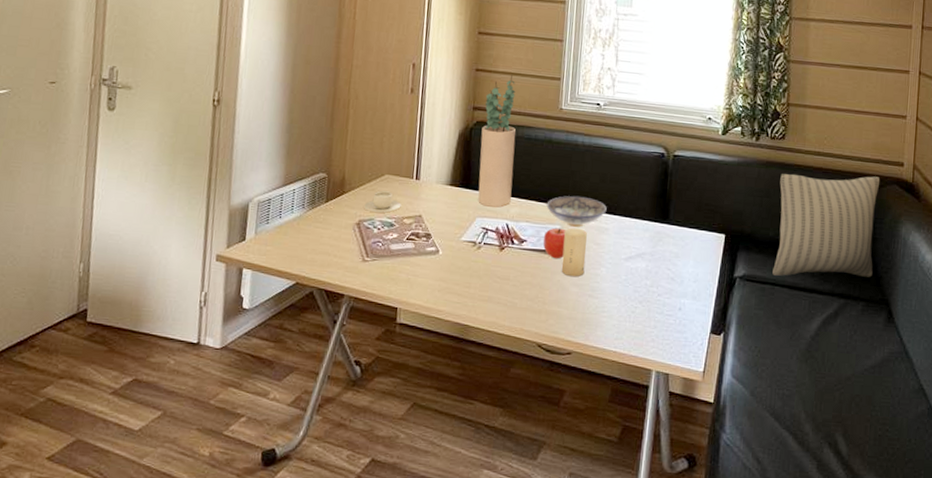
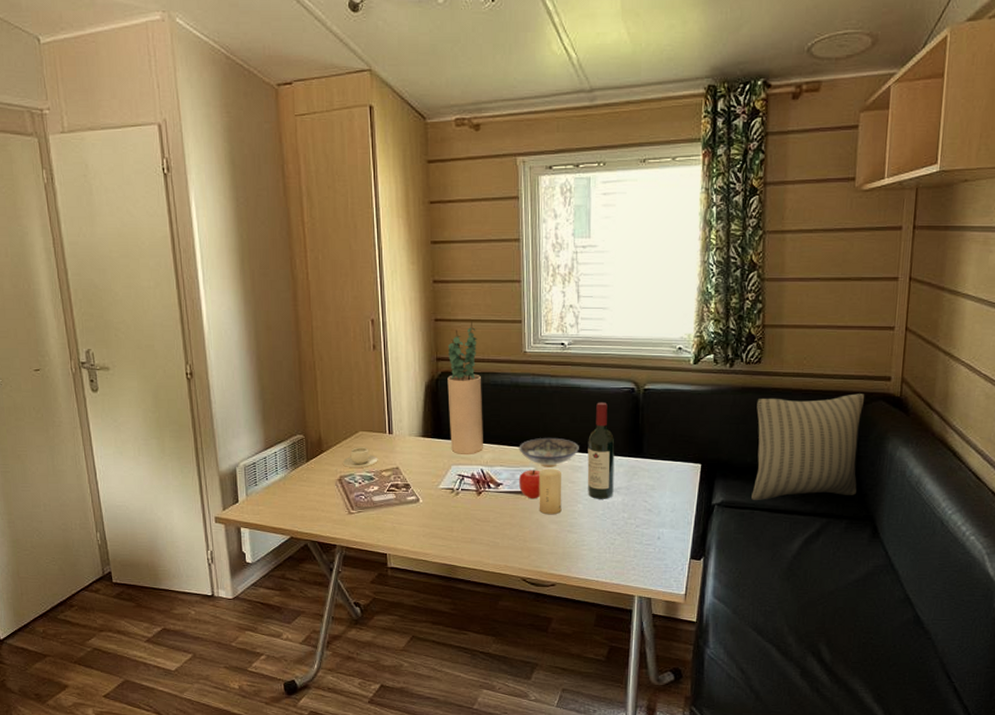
wine bottle: none [612,164,643,264] -> present [587,402,615,499]

